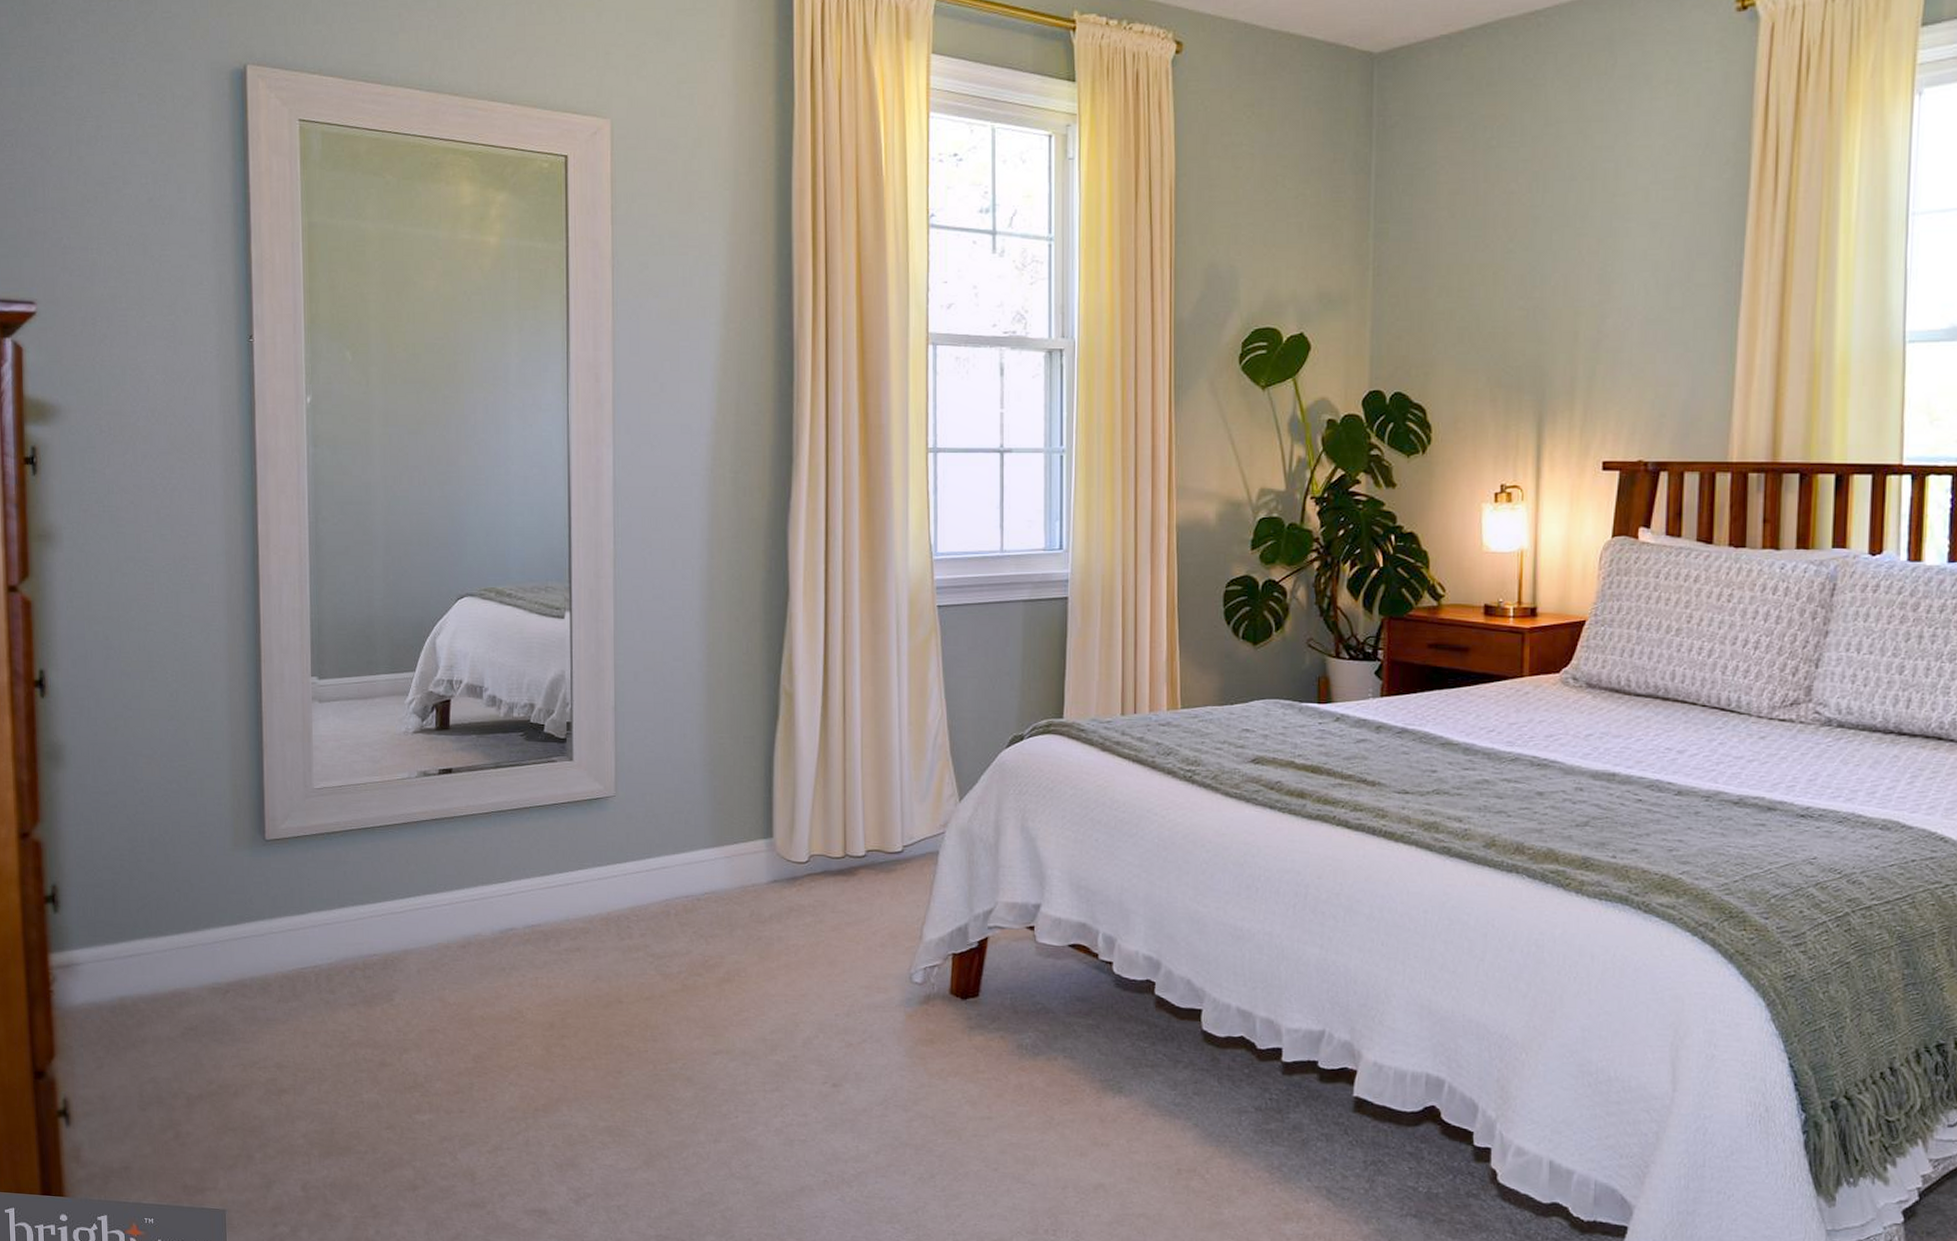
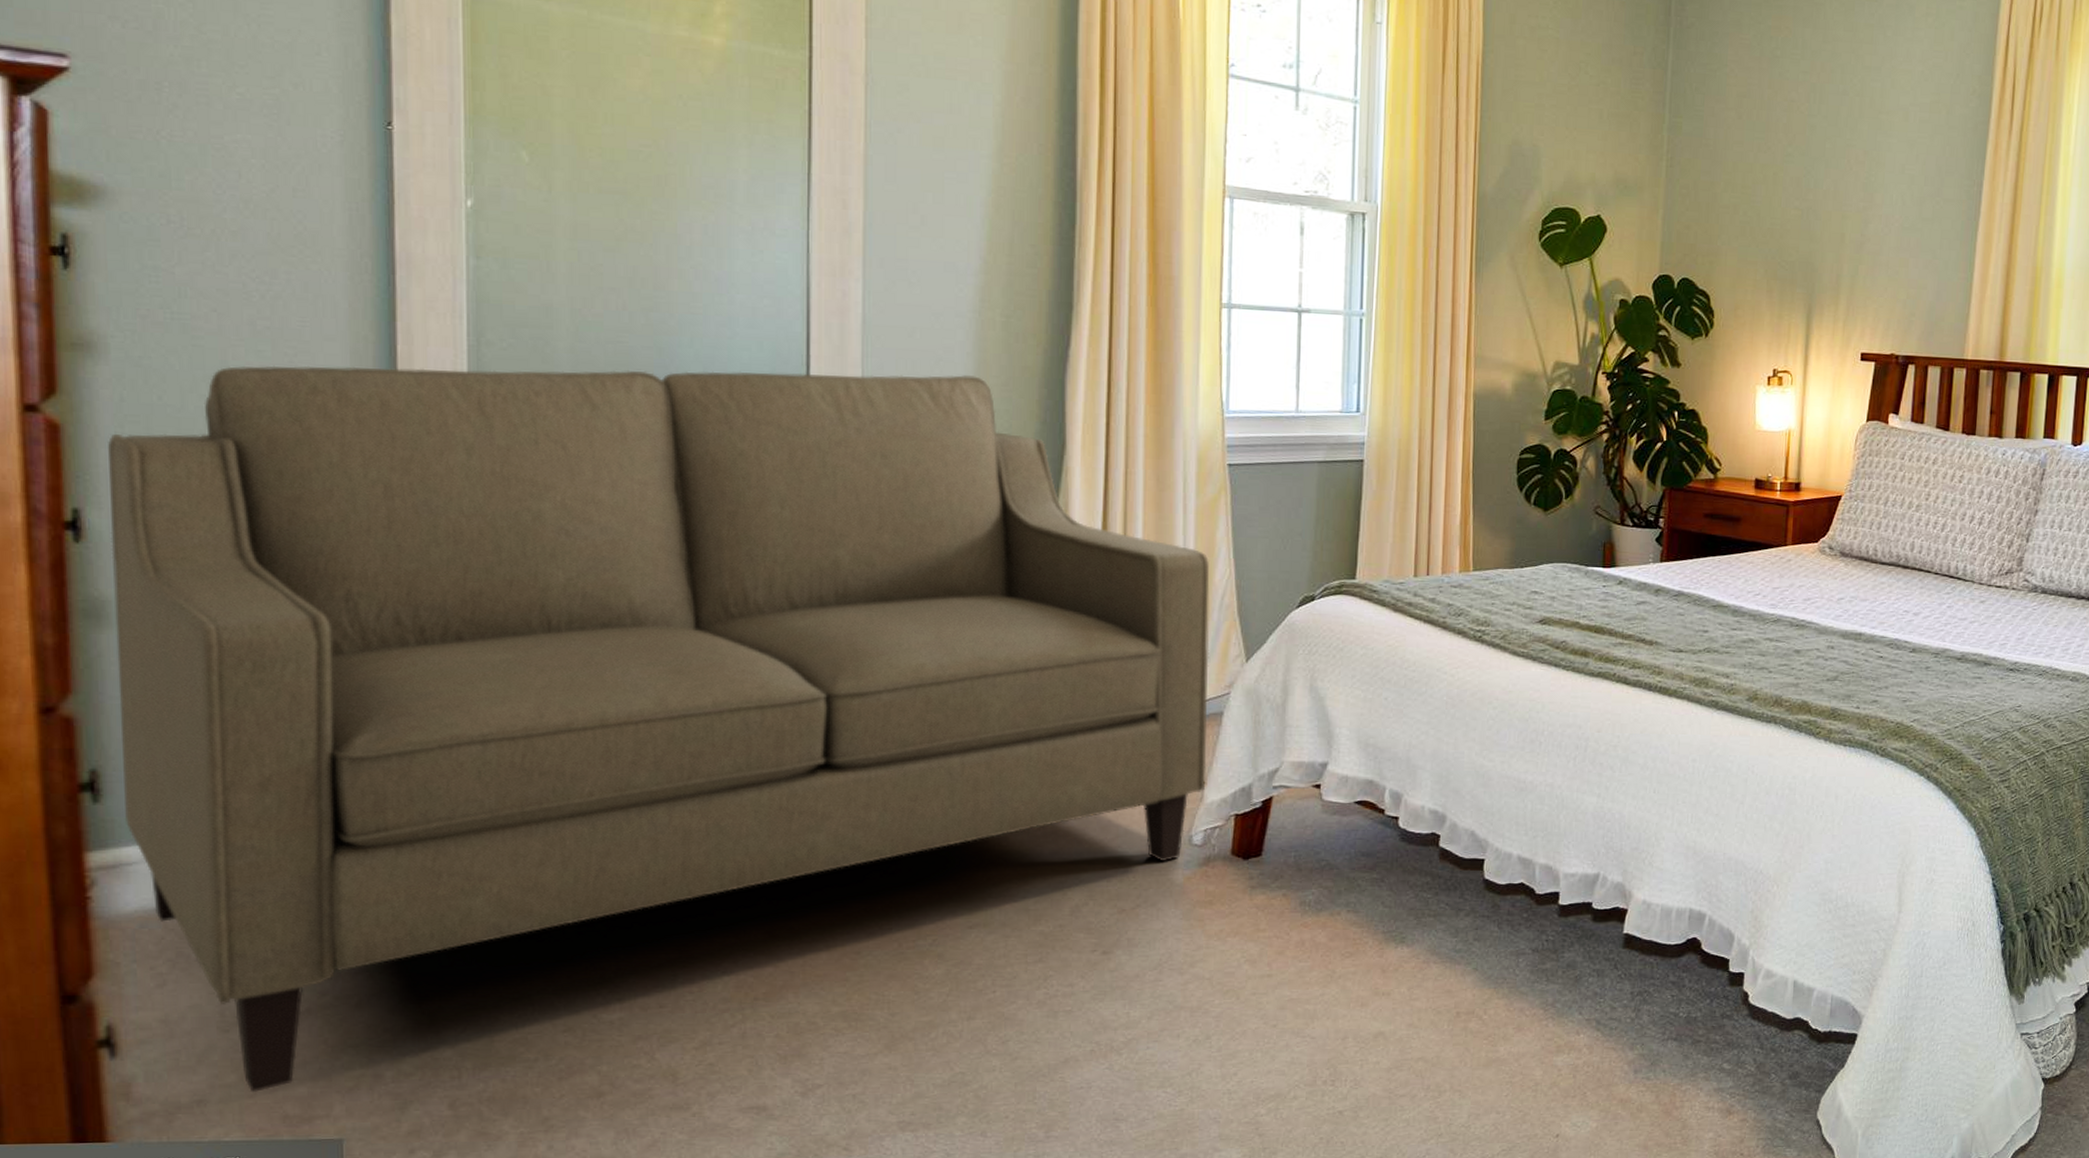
sofa: none [62,529,925,1163] -> present [108,365,1210,1092]

